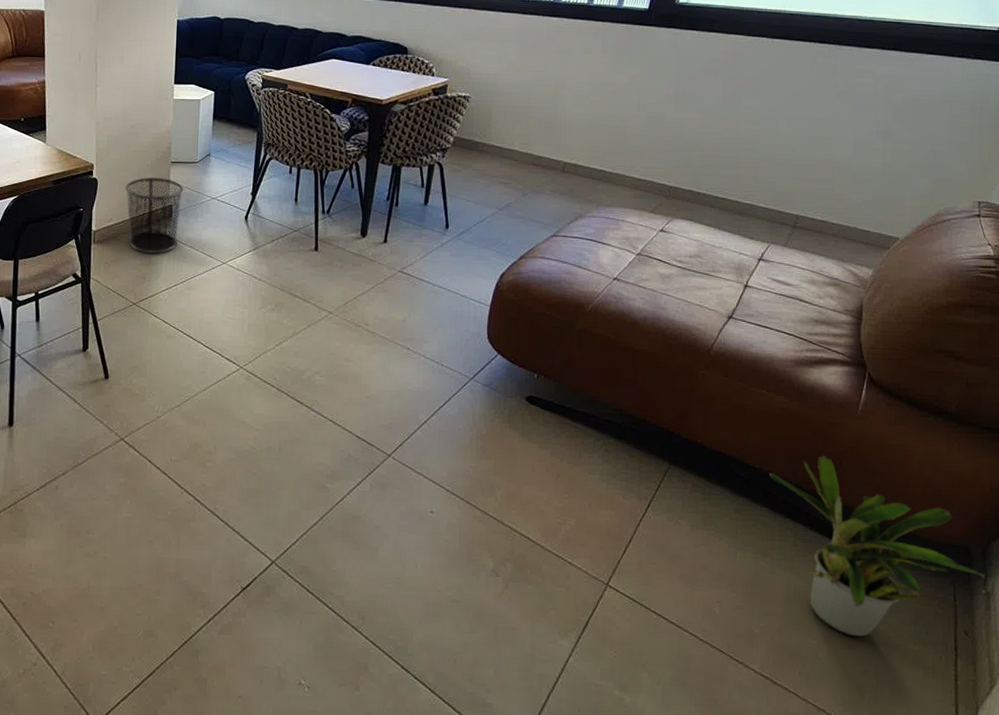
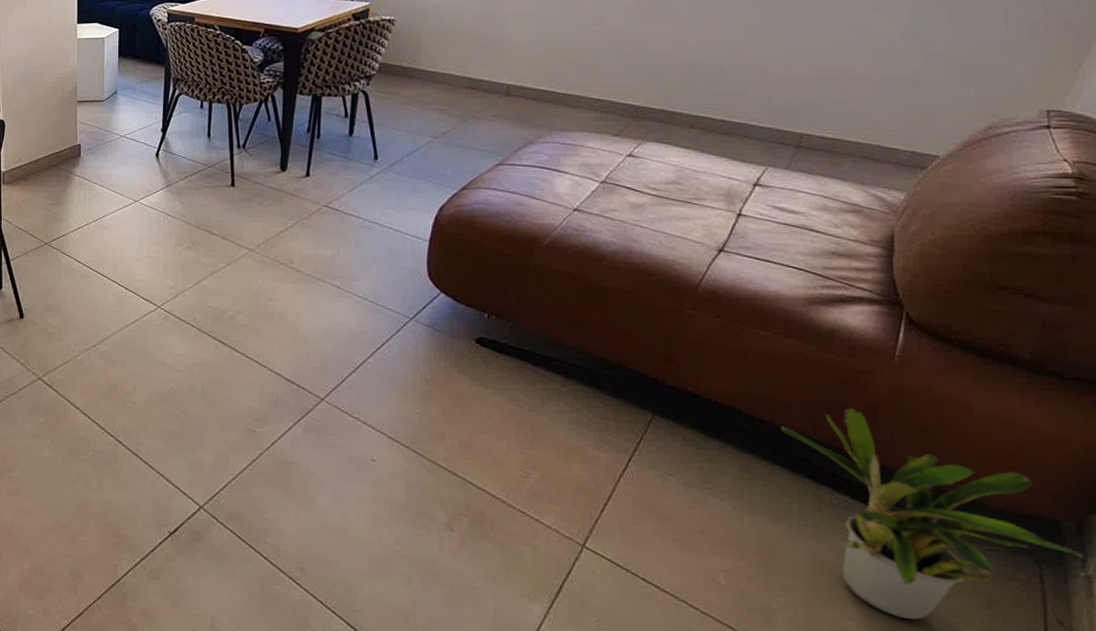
waste bin: present [125,177,184,254] -> none [32,117,91,193]

